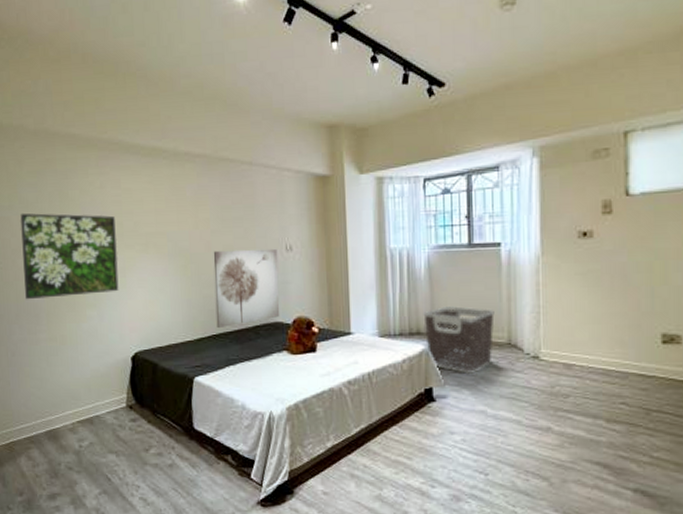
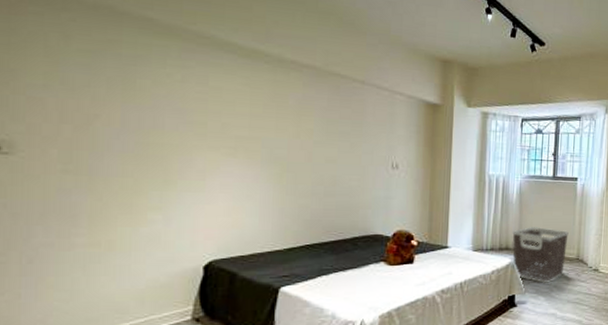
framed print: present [20,213,119,300] -> none [58,95,197,198]
wall art: present [213,248,280,329] -> none [311,161,383,239]

